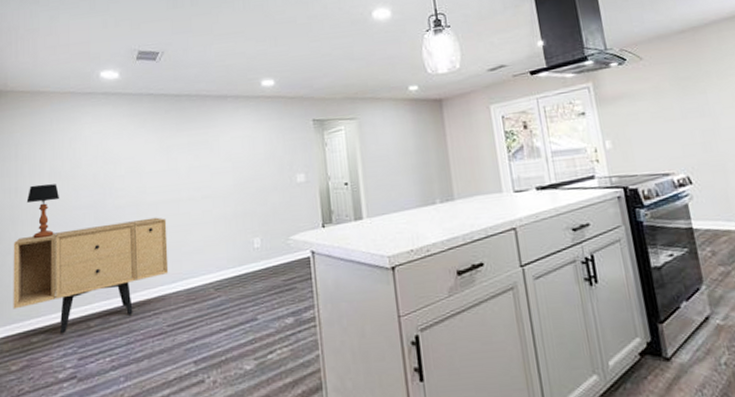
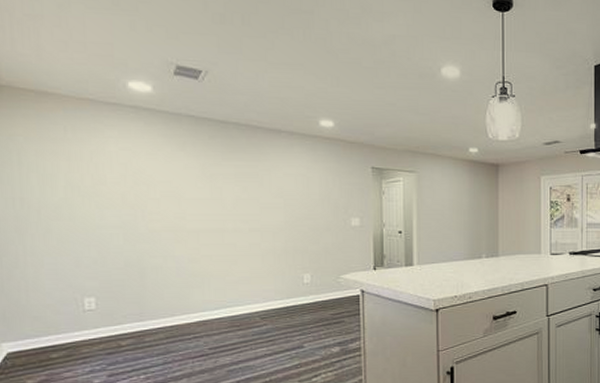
sideboard: present [13,217,169,333] -> none [21,245,211,350]
table lamp: present [26,184,60,239] -> none [36,197,80,255]

